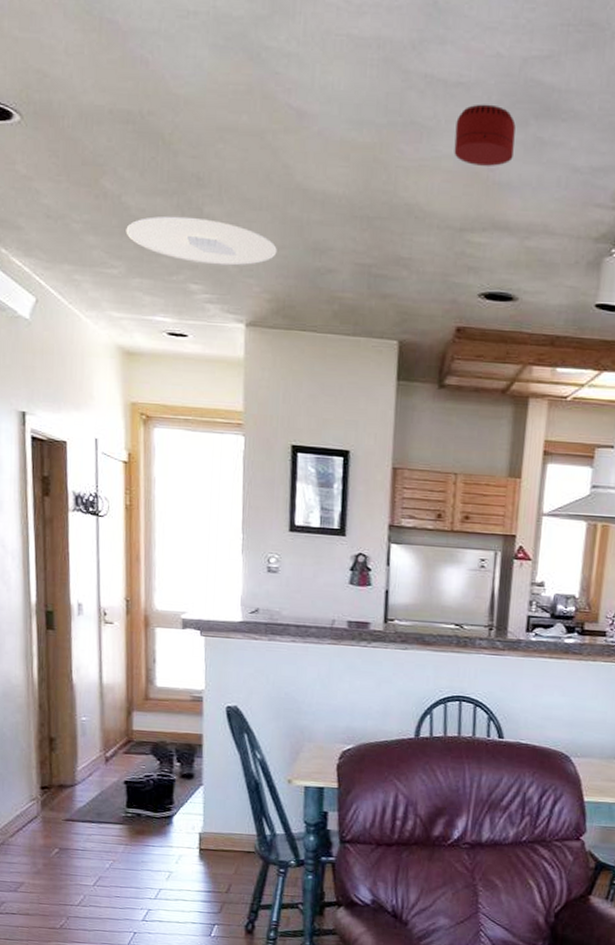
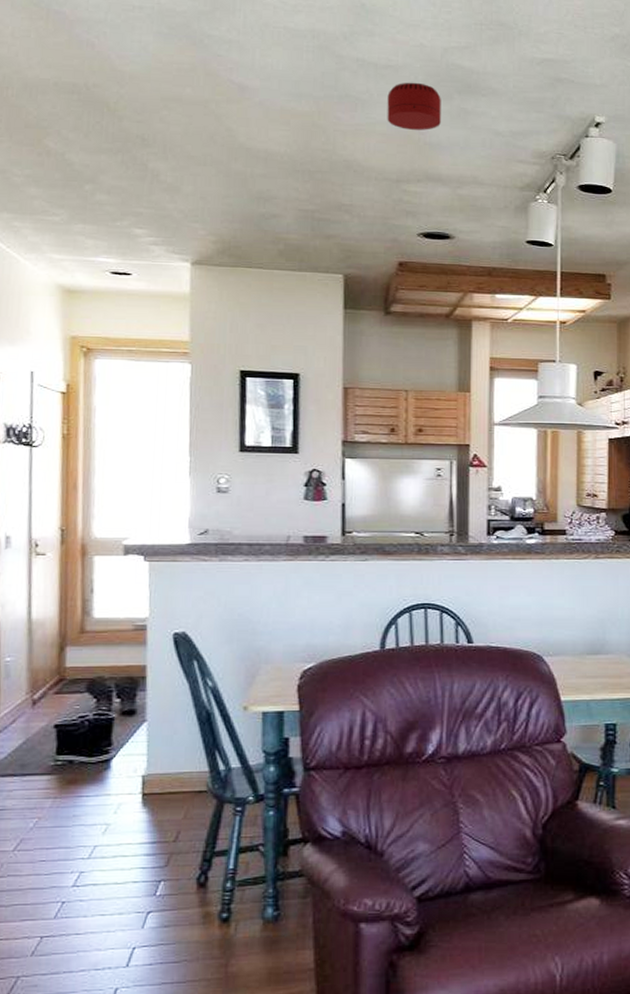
ceiling light: present [126,216,277,266] -> none [69,170,222,213]

